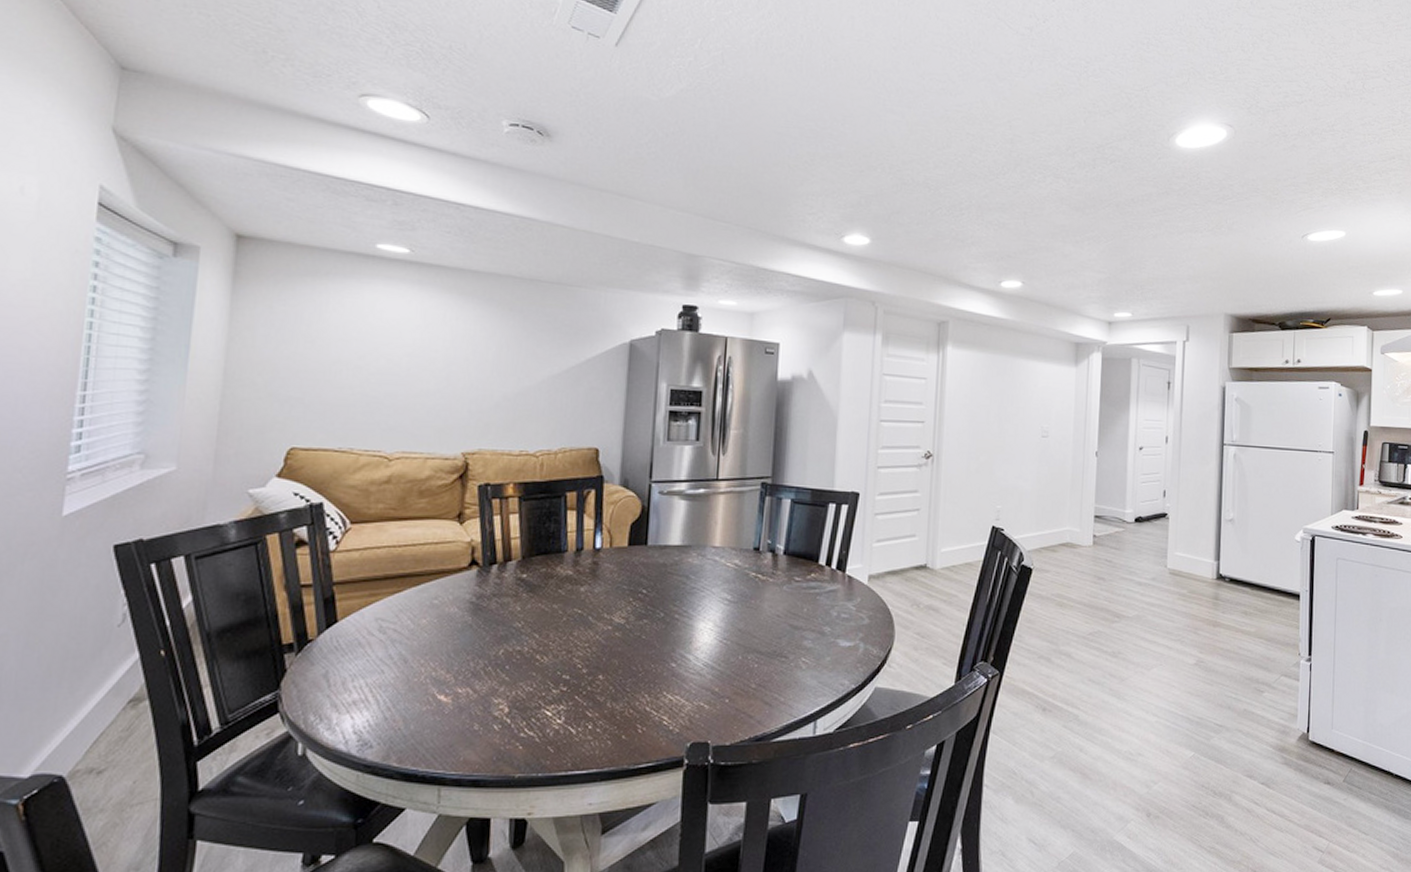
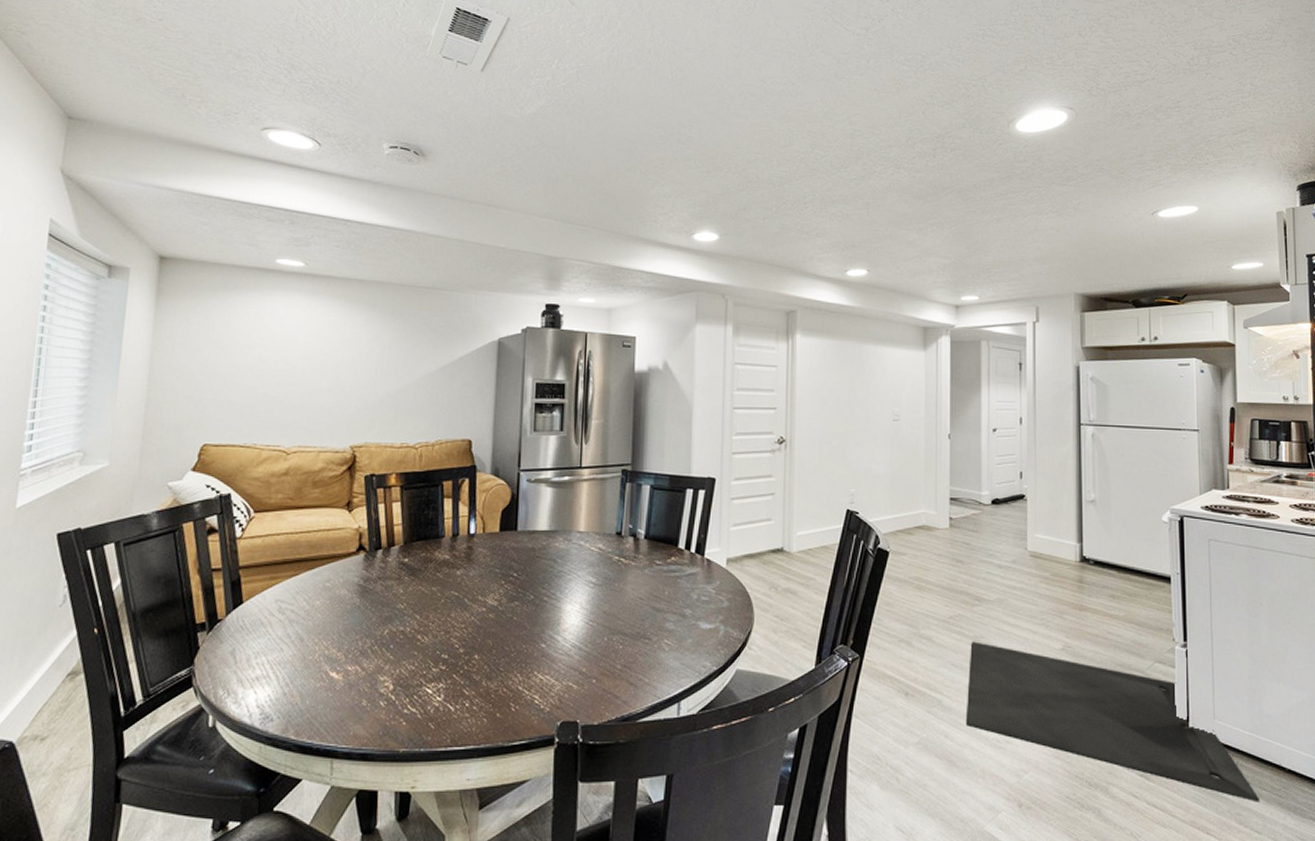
door mat: none [1100,657,1368,806] -> present [965,641,1259,803]

